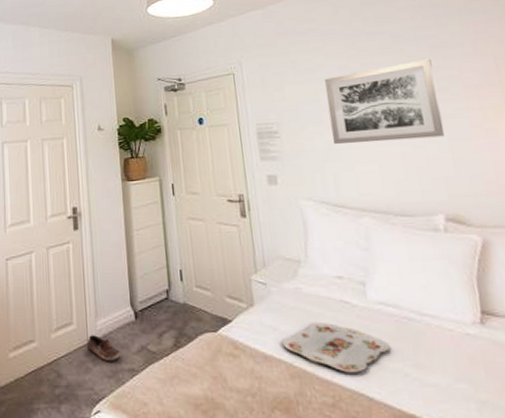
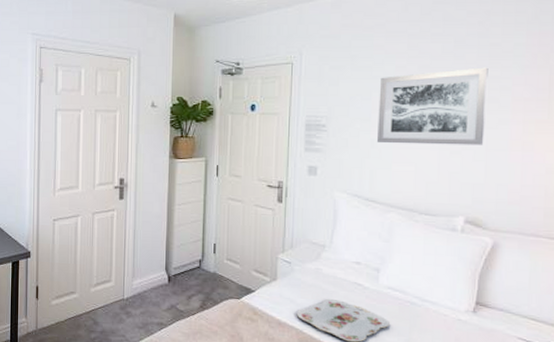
shoe: present [86,335,121,361] -> none [122,292,152,315]

